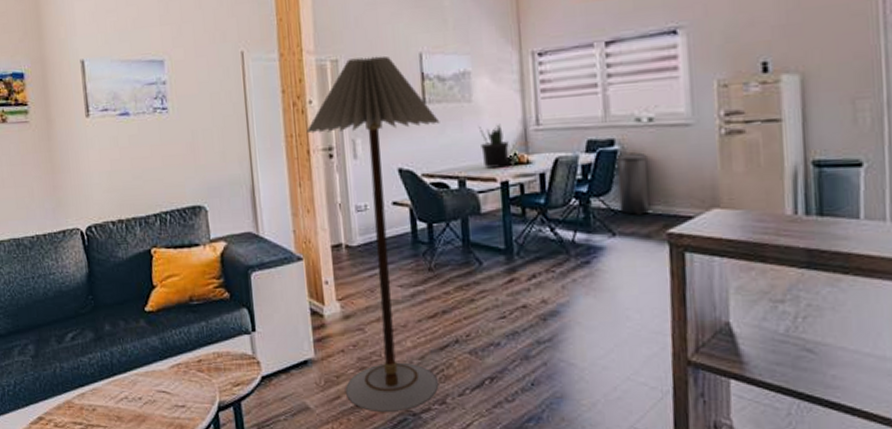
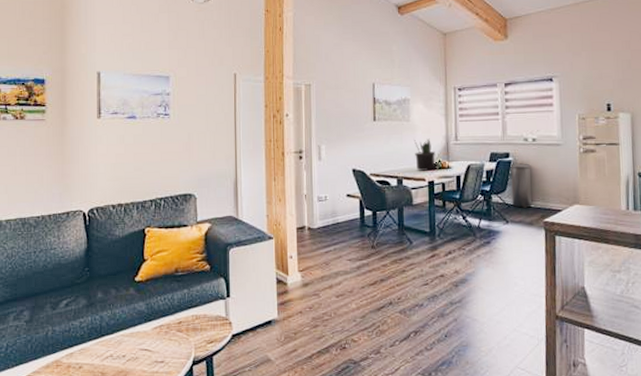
floor lamp: present [306,55,440,412] -> none [282,83,386,361]

